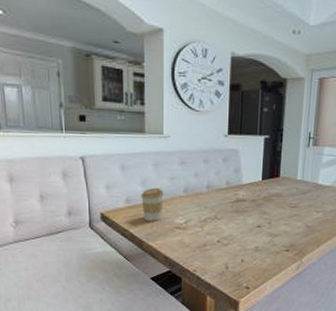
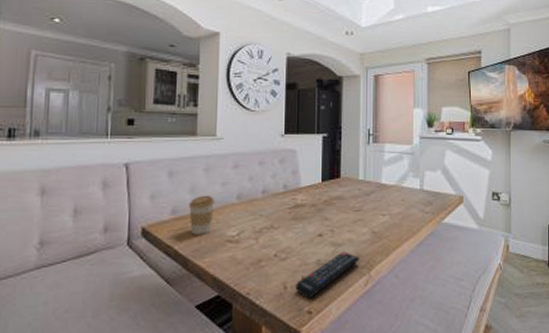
remote control: none [236,241,294,277] -> present [296,251,360,299]

